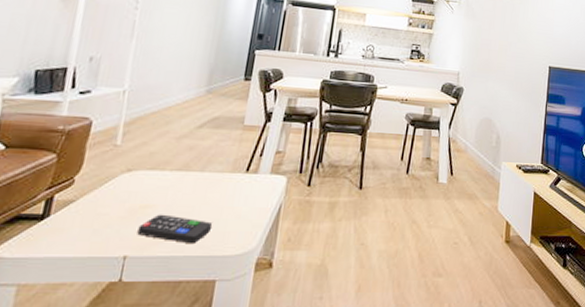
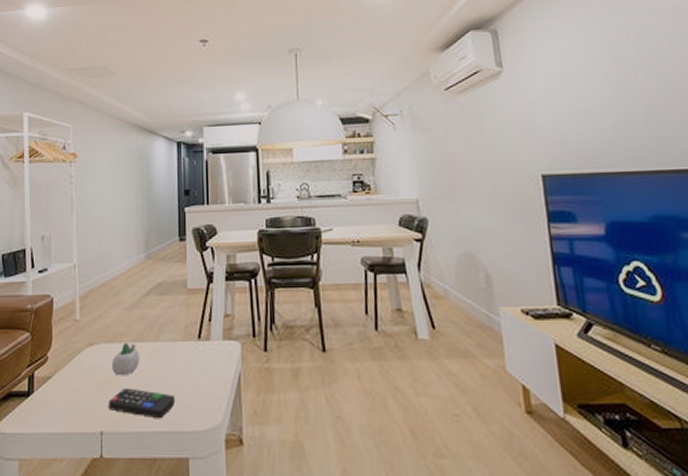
succulent planter: none [148,170,182,203] -> present [111,342,139,376]

